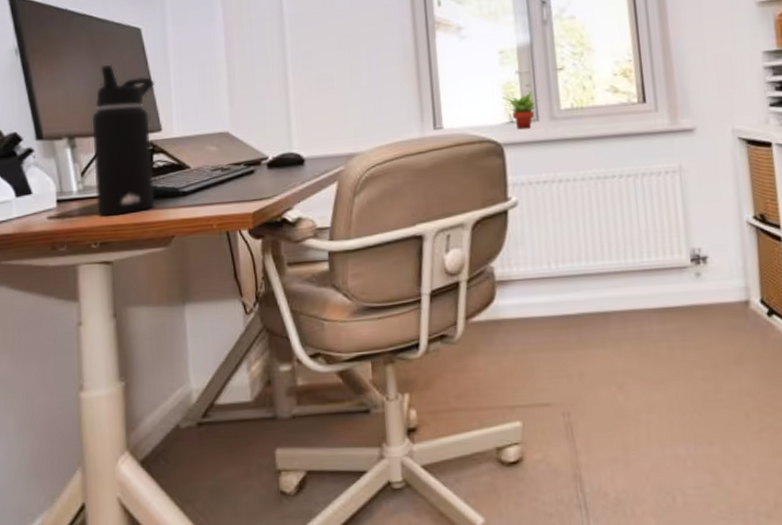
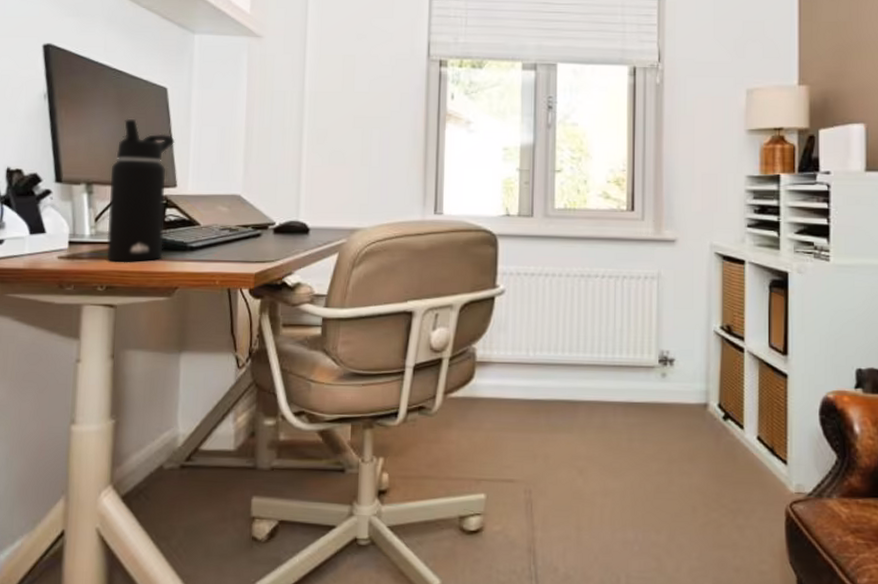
succulent plant: present [502,91,540,130] -> none [502,189,536,224]

